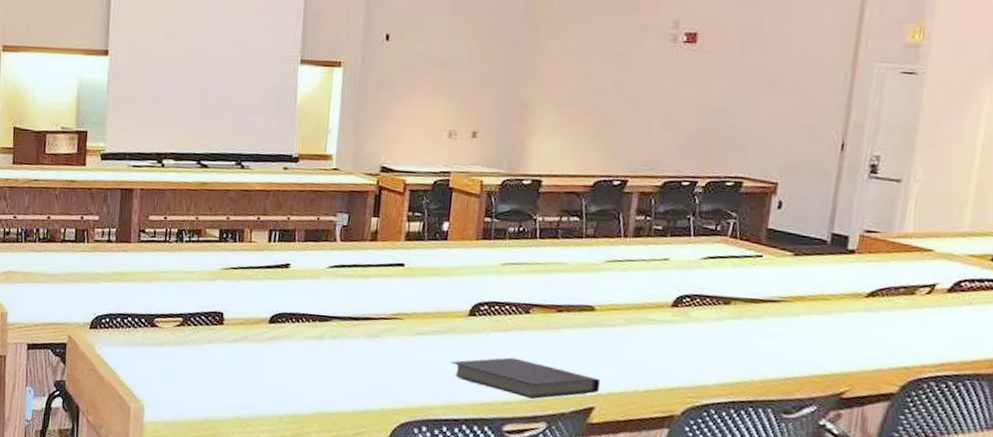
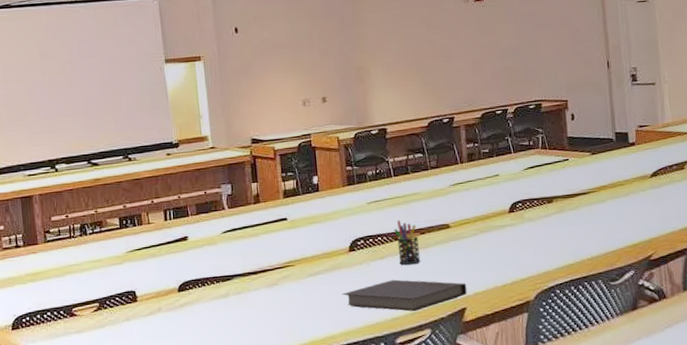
pen holder: none [525,290,555,345] -> present [393,220,421,265]

